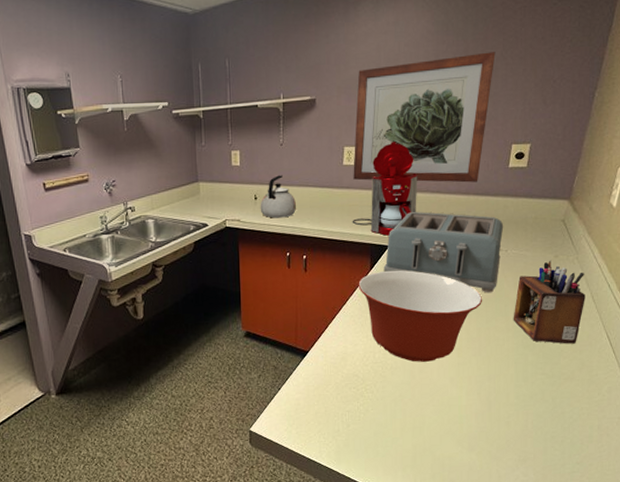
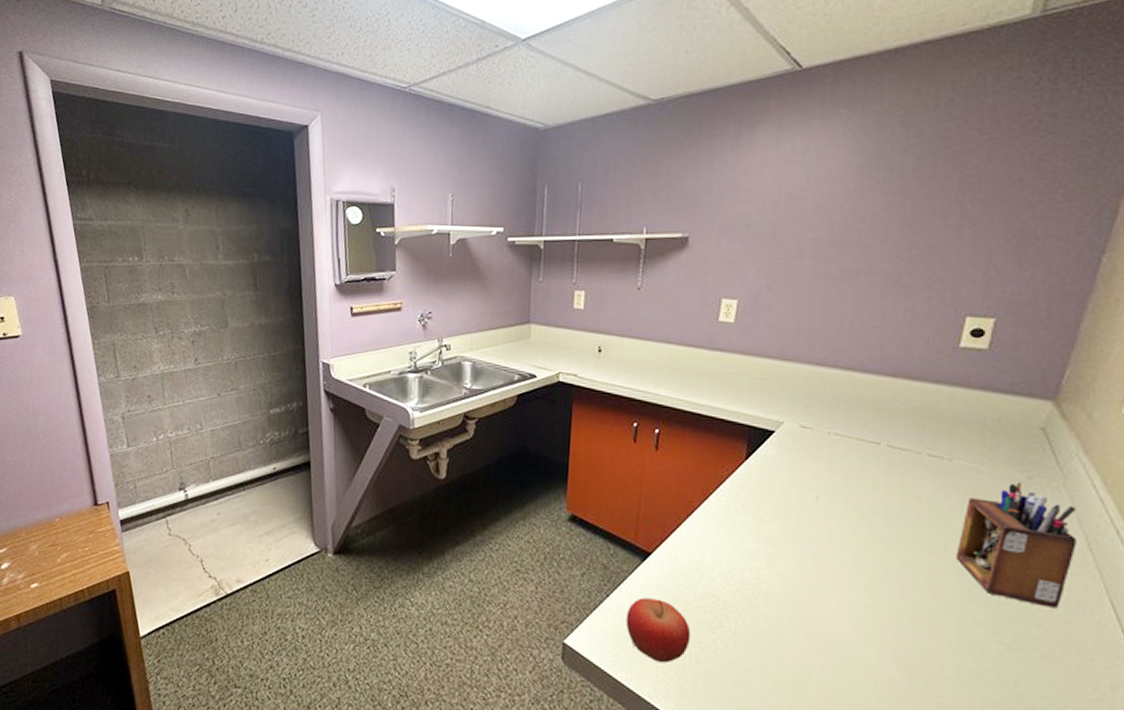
kettle: present [260,175,296,218] -> none [604,325,652,379]
fruit: none [294,385,342,432] -> present [626,597,691,664]
coffee maker: present [352,141,418,236] -> none [725,298,823,418]
wall art: present [353,52,496,183] -> none [731,194,947,362]
mixing bowl: present [358,270,483,362] -> none [727,463,910,596]
toaster: present [383,212,504,293] -> none [764,391,948,515]

